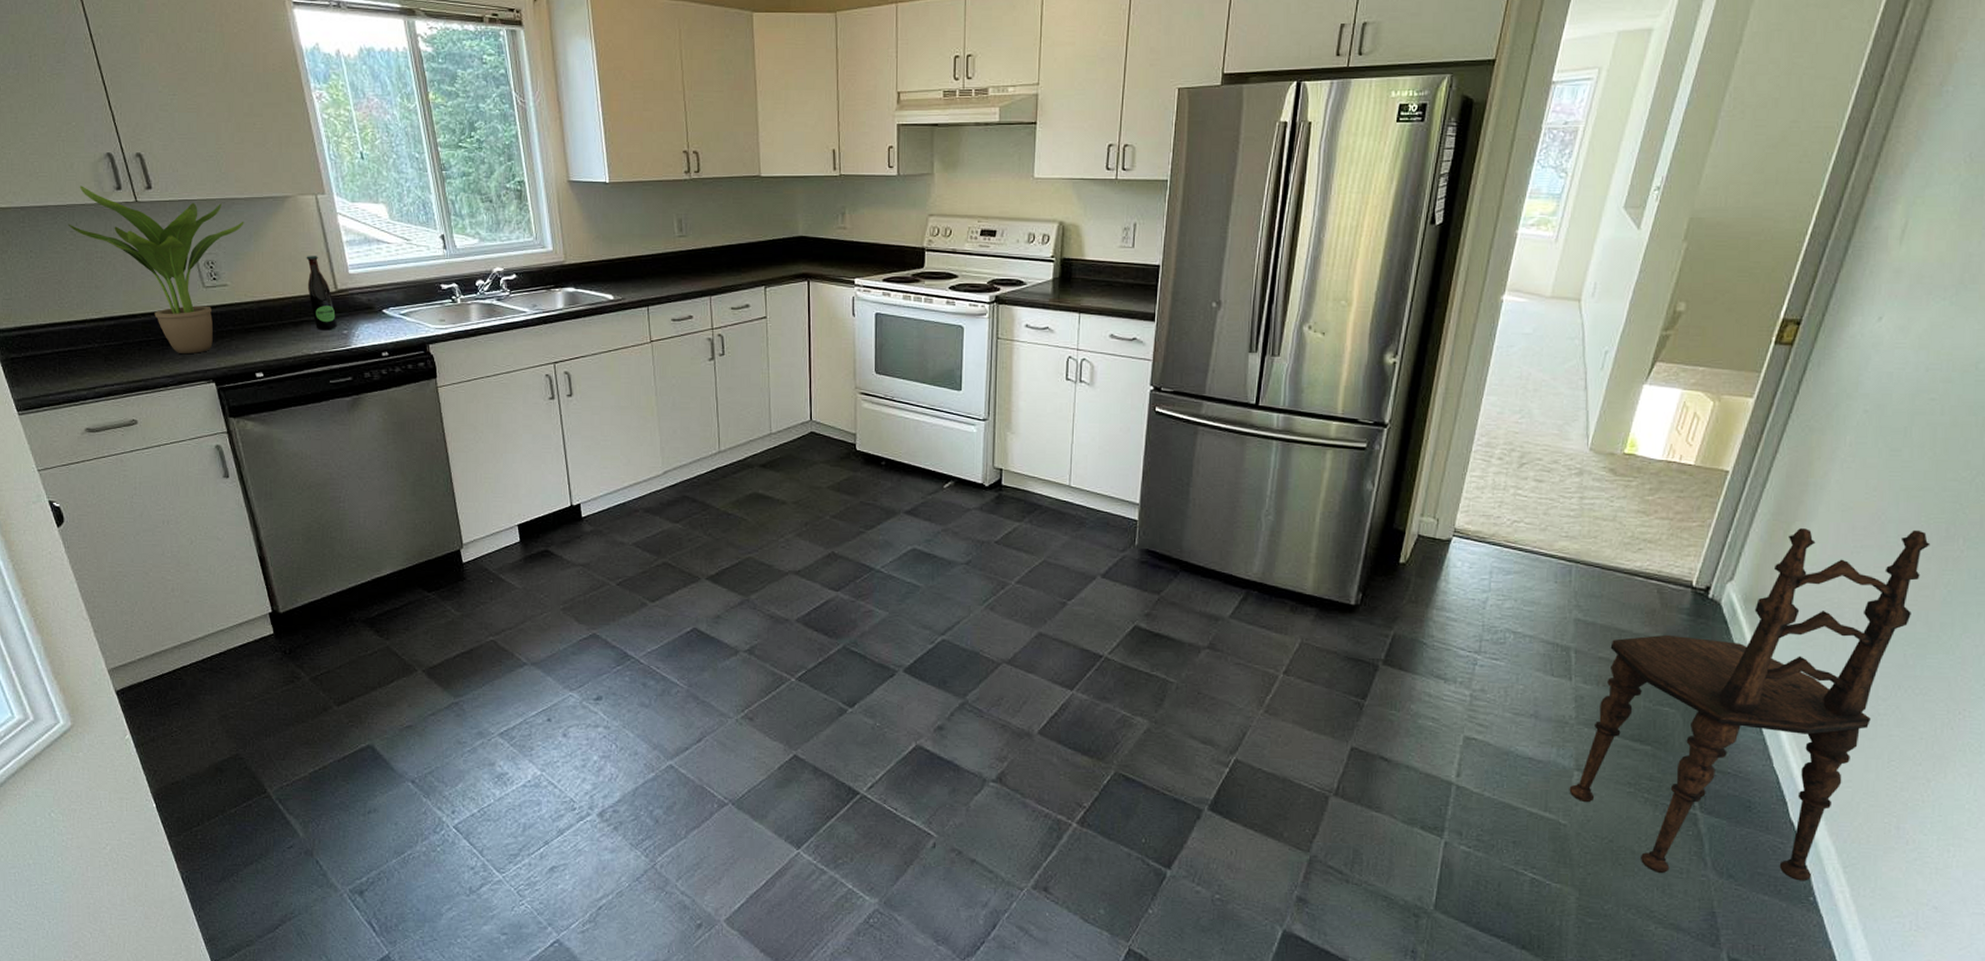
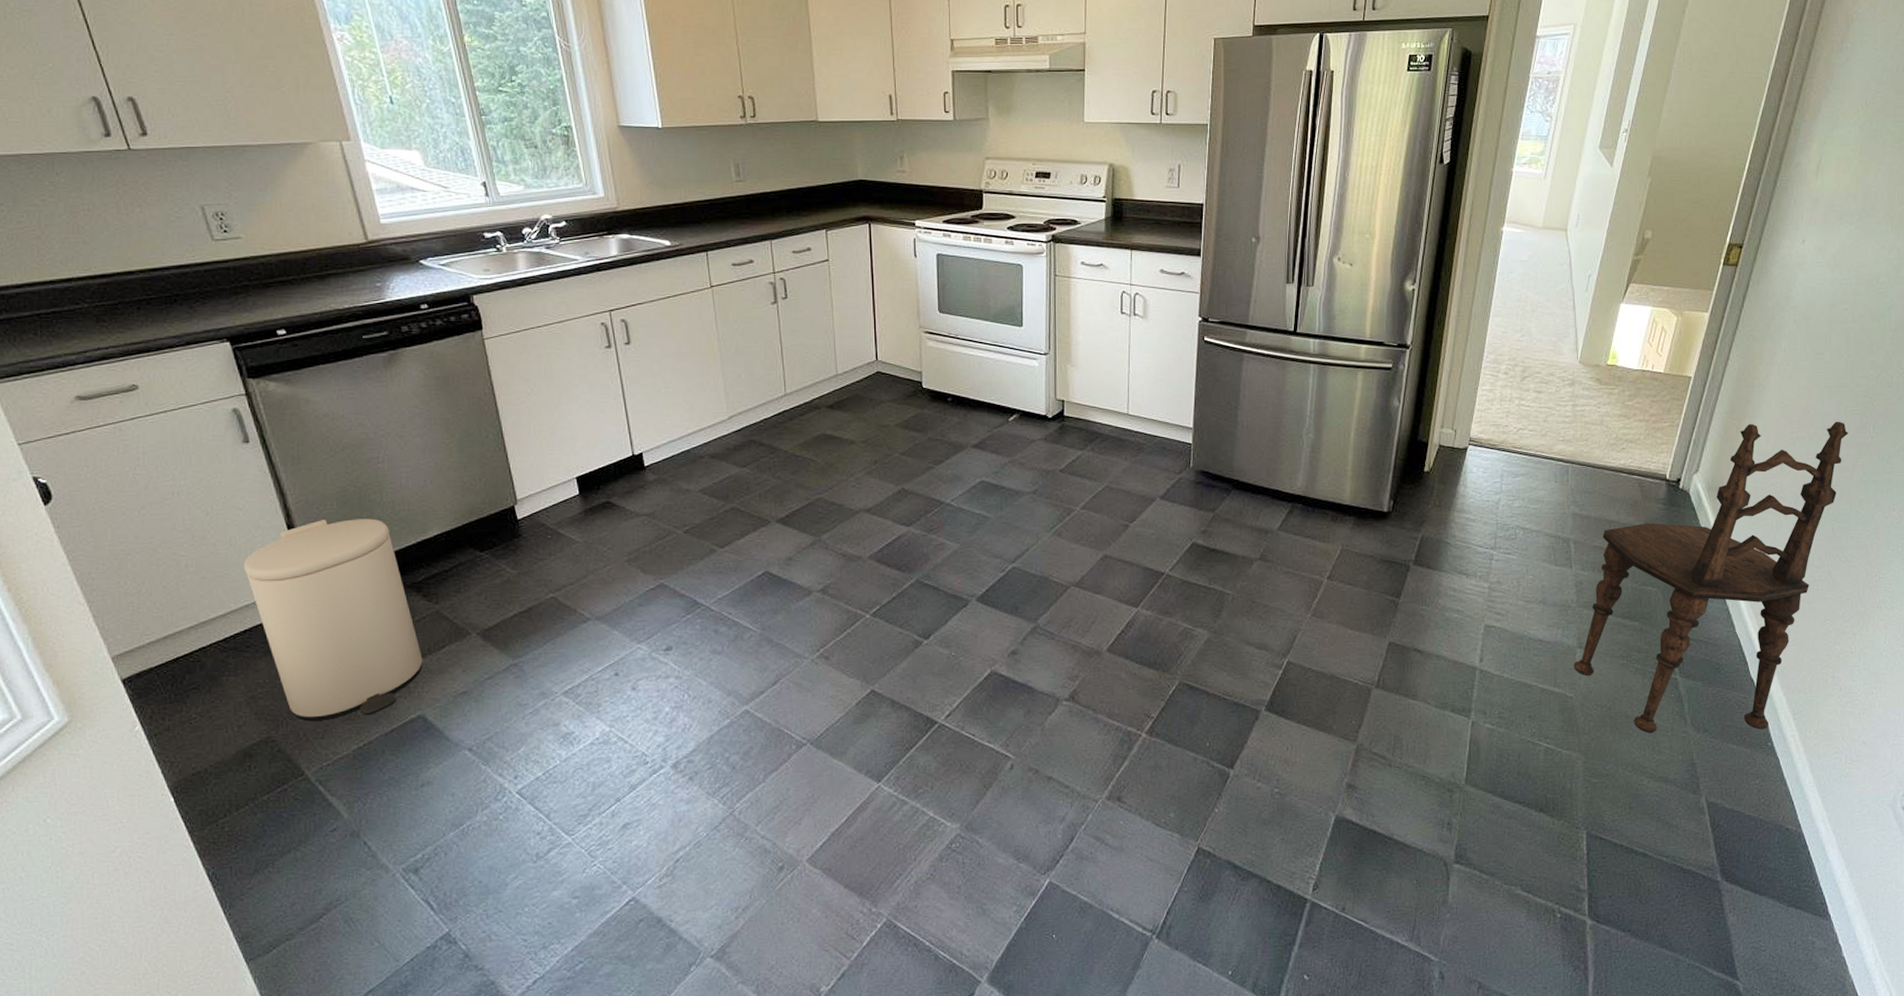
potted plant: present [68,186,244,355] -> none [46,132,258,313]
pedal bin: none [221,553,374,743] -> present [243,518,423,721]
bottle: present [306,255,338,330] -> none [331,204,370,283]

